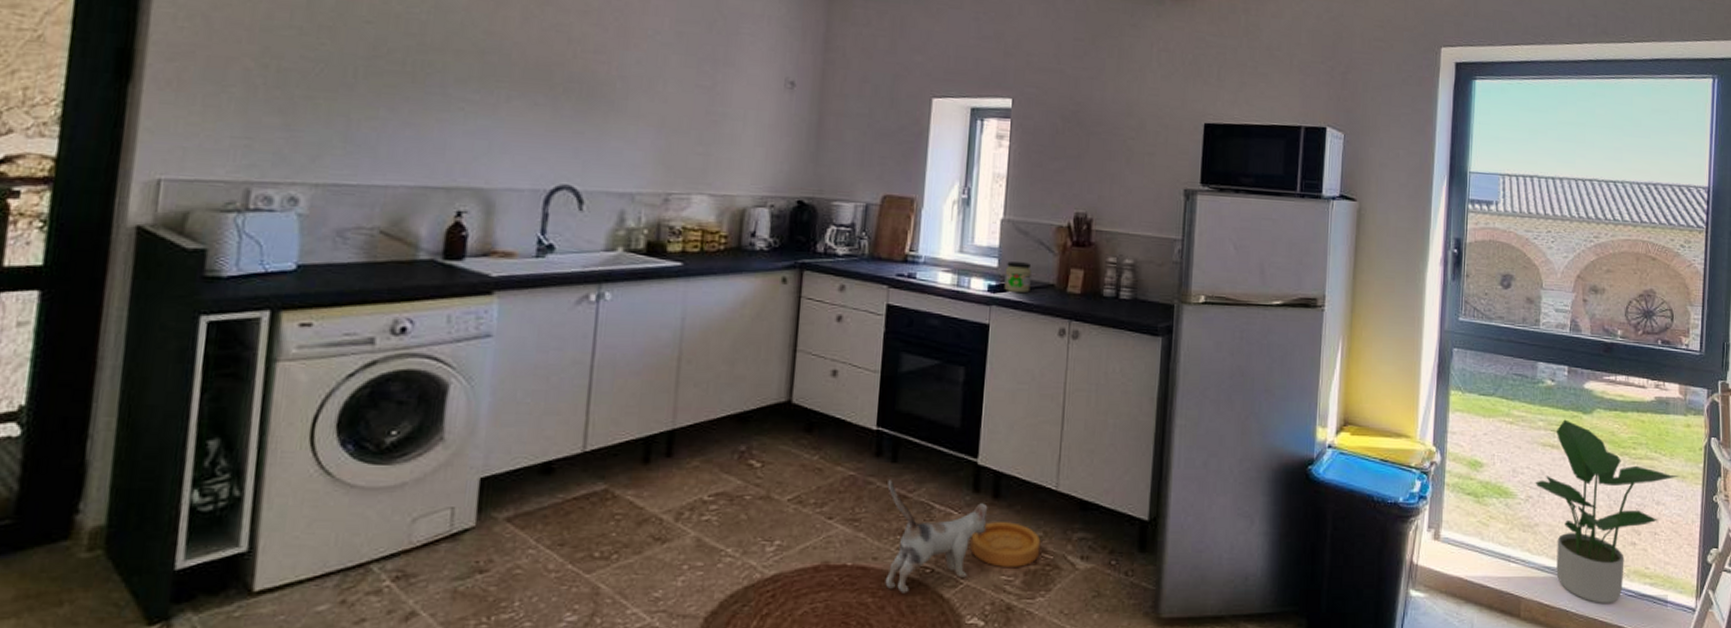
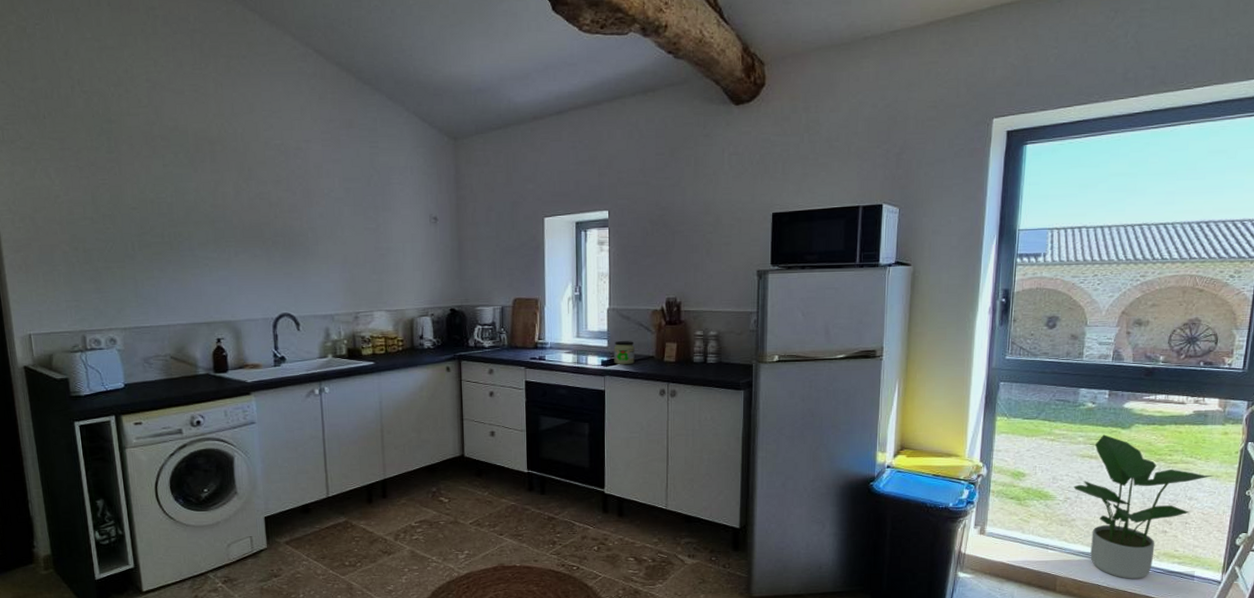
pet: present [885,480,988,593] -> none [539,507,615,584]
pet bowl: present [970,522,1041,567] -> none [604,533,657,564]

